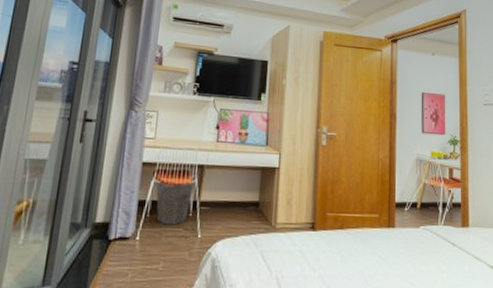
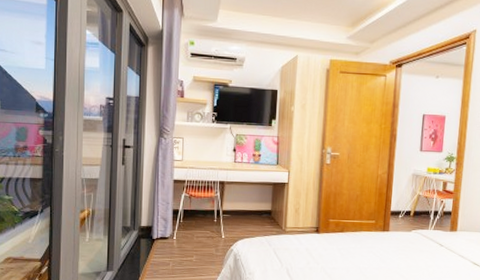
waste bin: present [156,179,194,225] -> none [186,193,217,229]

